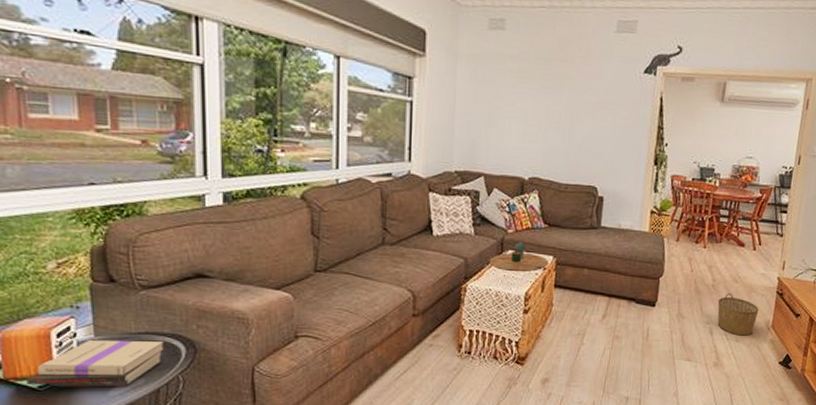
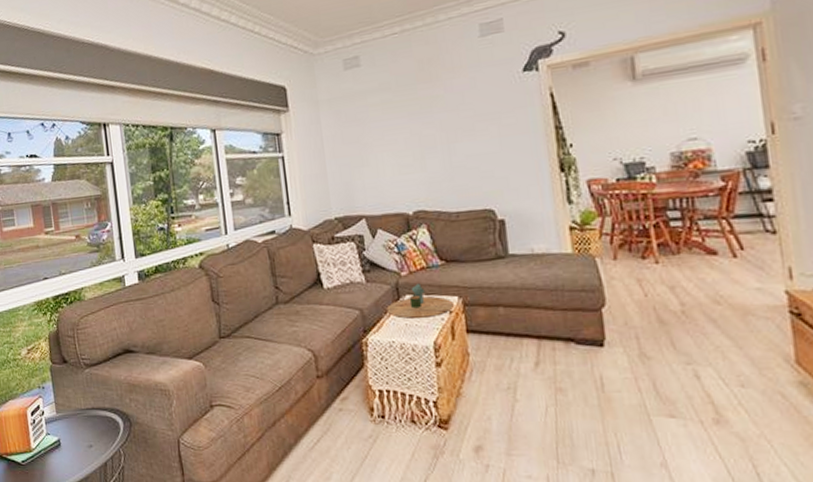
books: present [26,339,165,387] -> none [14,416,107,462]
basket: present [717,292,759,336] -> none [695,319,768,379]

